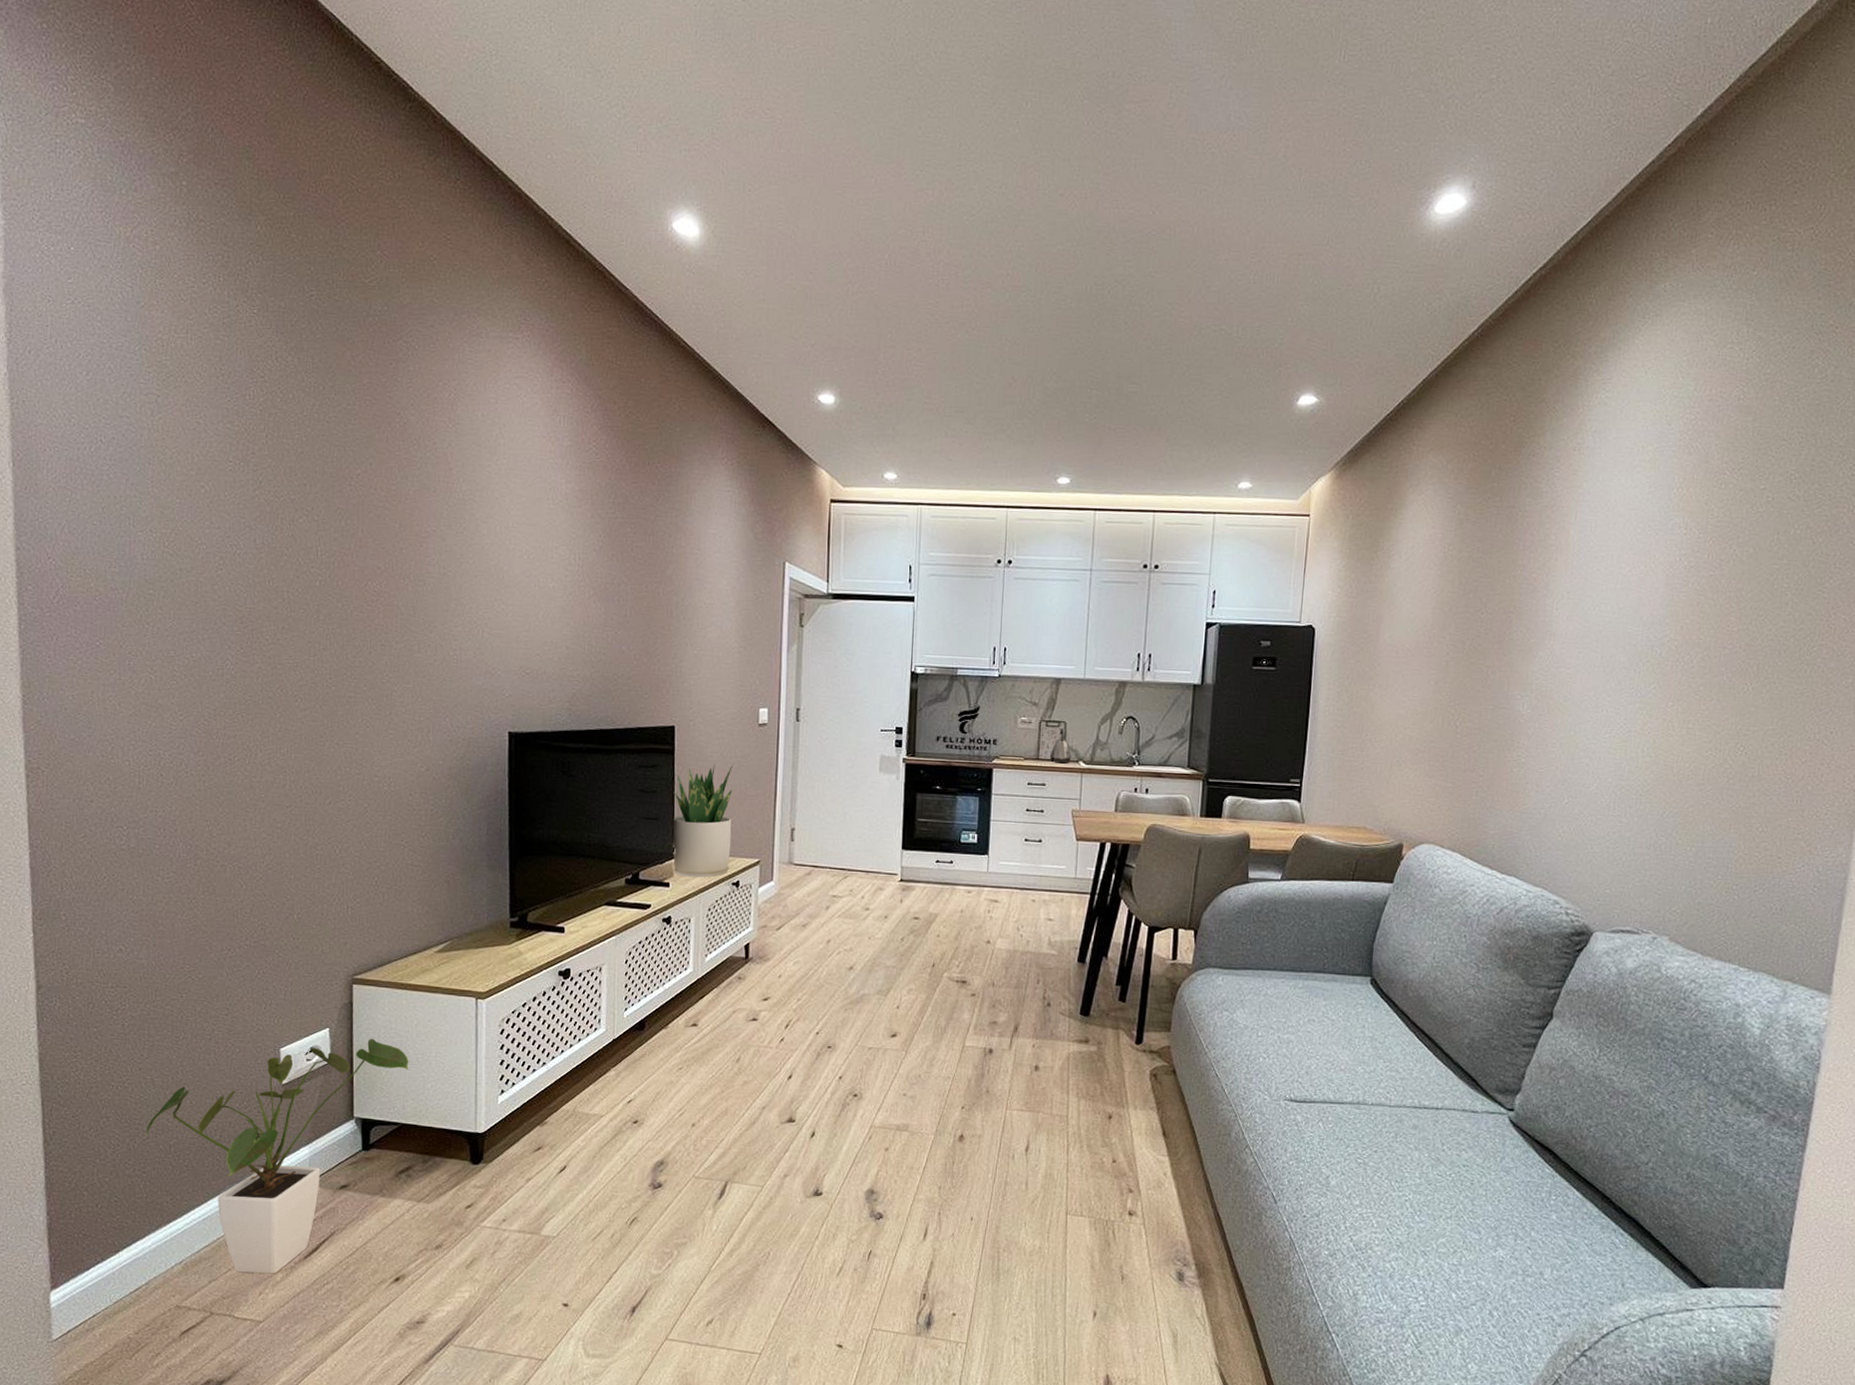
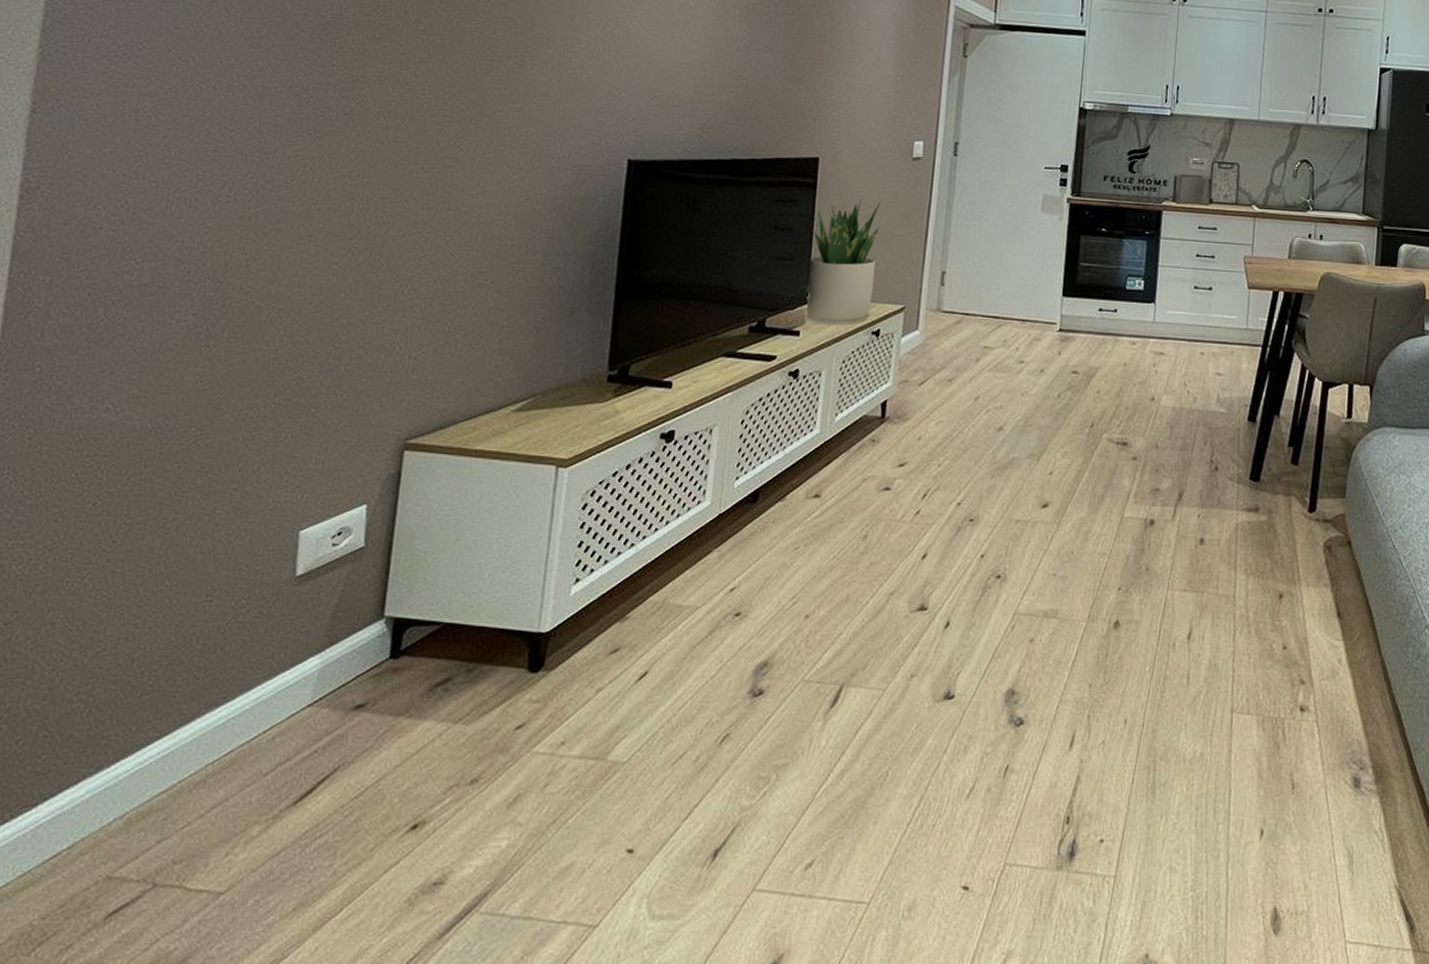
house plant: present [143,1039,409,1274] -> none [97,517,464,827]
toaster: none [1001,732,1043,763] -> present [1171,173,1215,206]
kettle: present [1049,729,1072,764] -> none [1221,171,1245,207]

